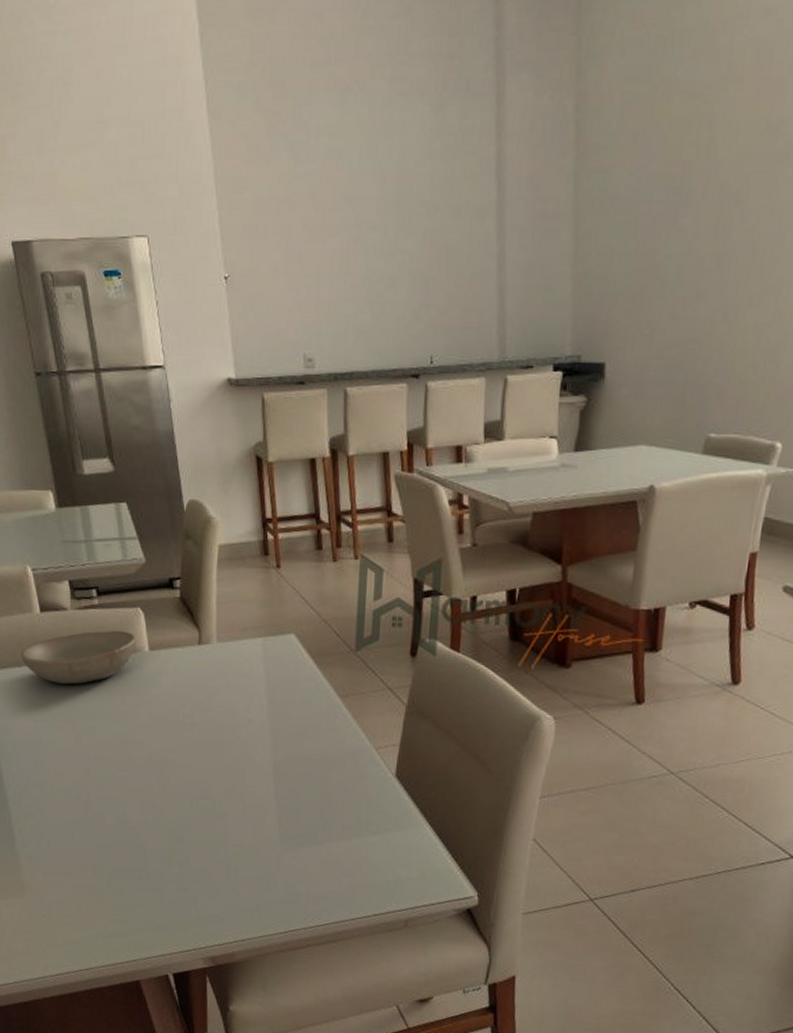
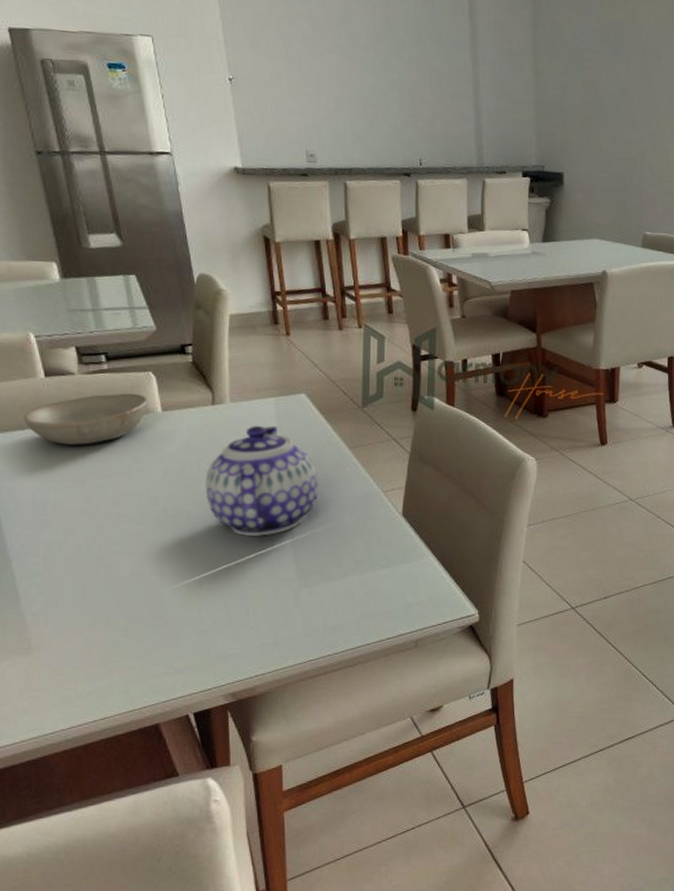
teapot: none [190,669,306,791] -> present [205,425,319,536]

